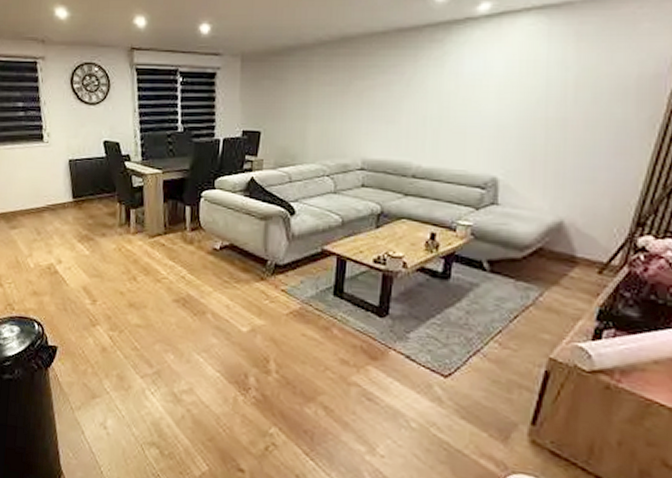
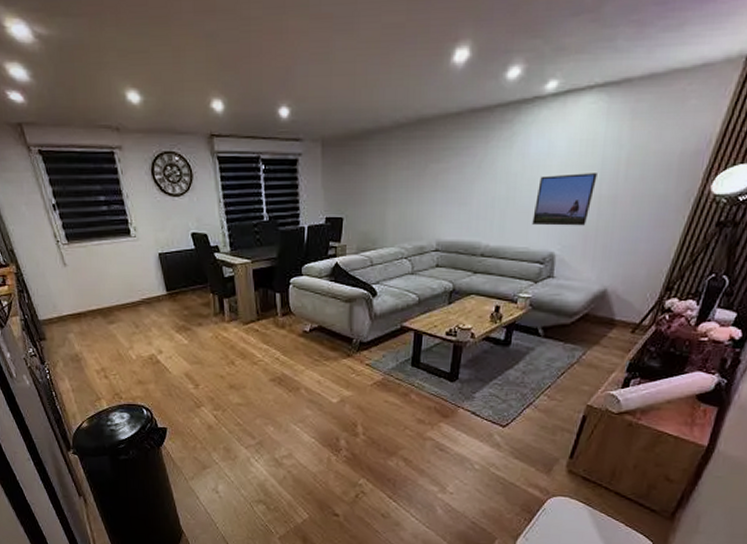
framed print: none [470,94,542,150] -> present [532,173,597,226]

